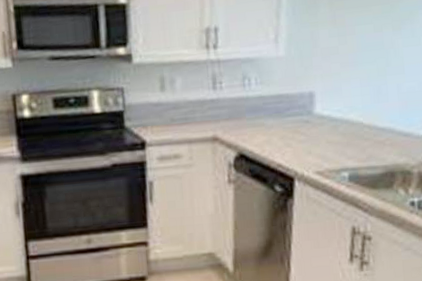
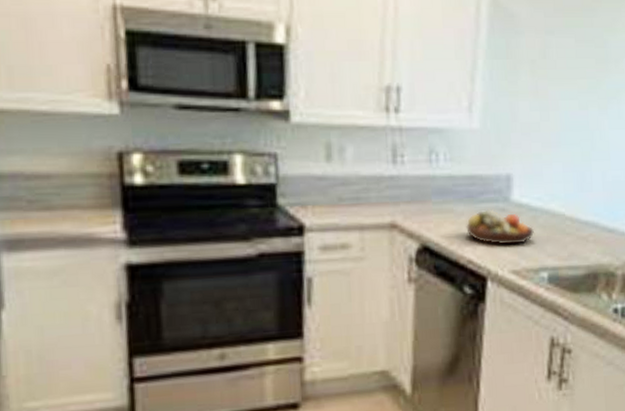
fruit bowl: none [275,121,335,151] -> present [466,209,534,245]

